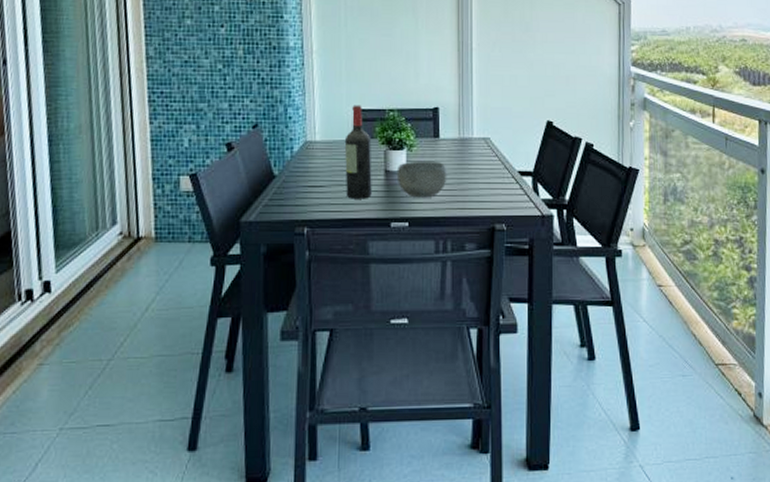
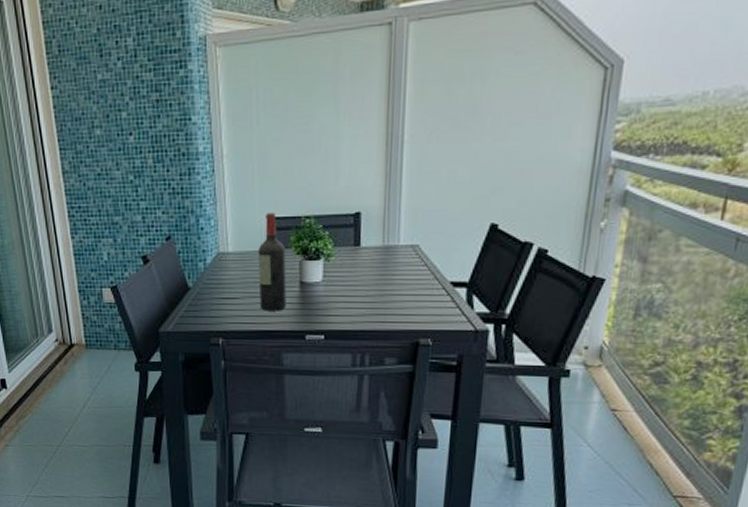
bowl: present [396,160,447,198] -> none [312,271,368,310]

